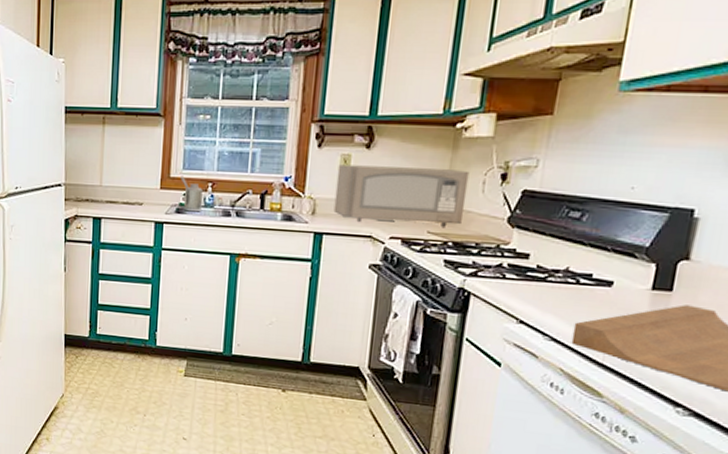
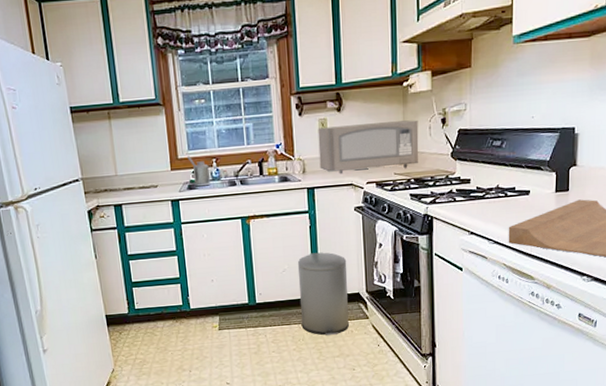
pedal bin: none [281,309,350,412] -> present [297,252,349,336]

